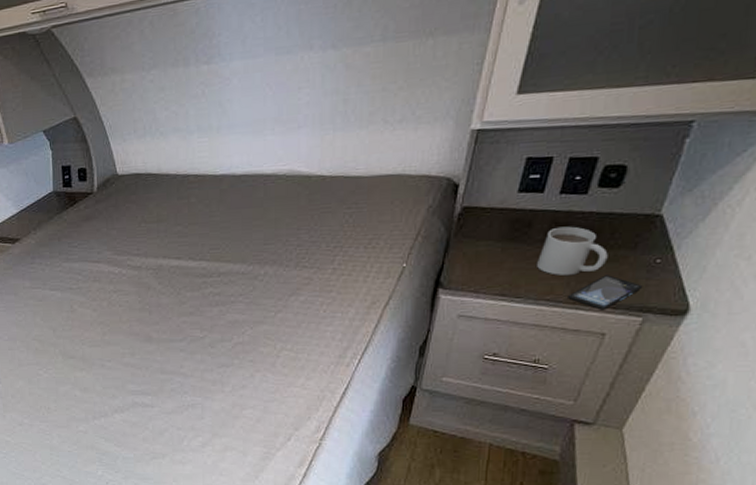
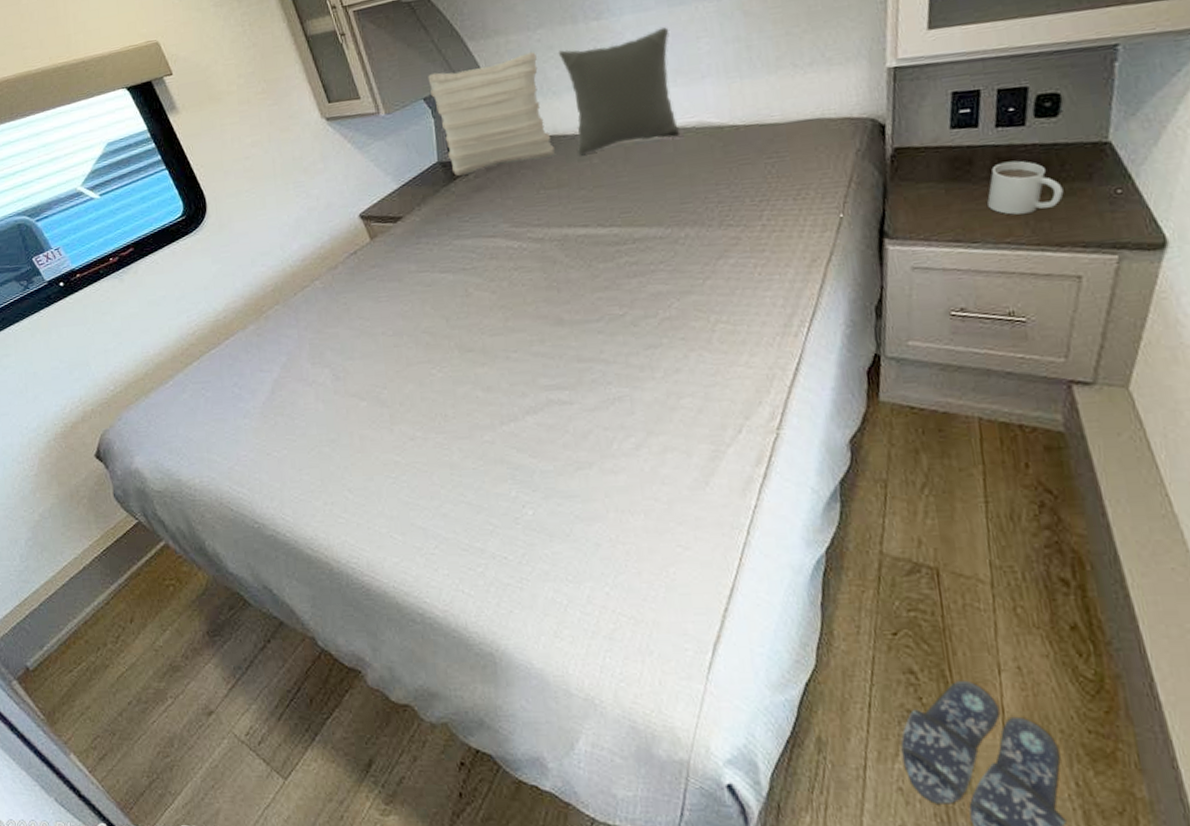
pillow: none [48,91,157,206] -> present [428,51,555,177]
pillow: none [168,76,272,195] -> present [558,27,681,156]
smartphone: present [568,275,643,310] -> none [1030,210,1110,250]

